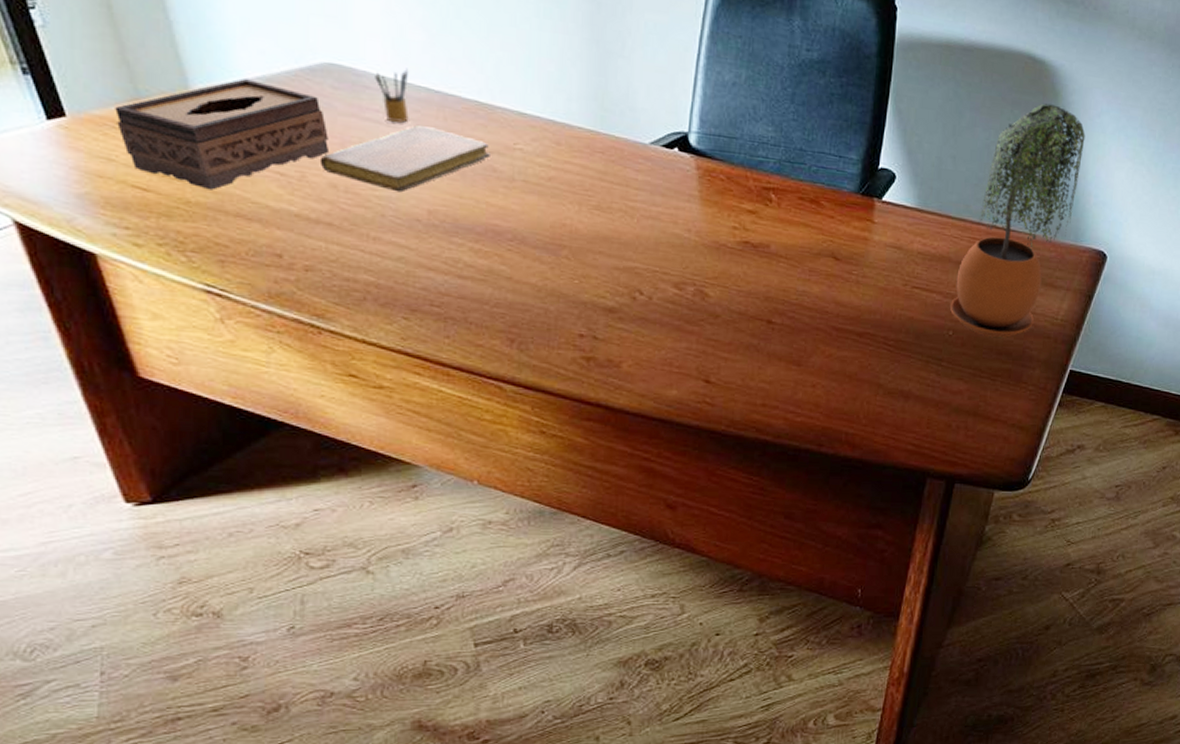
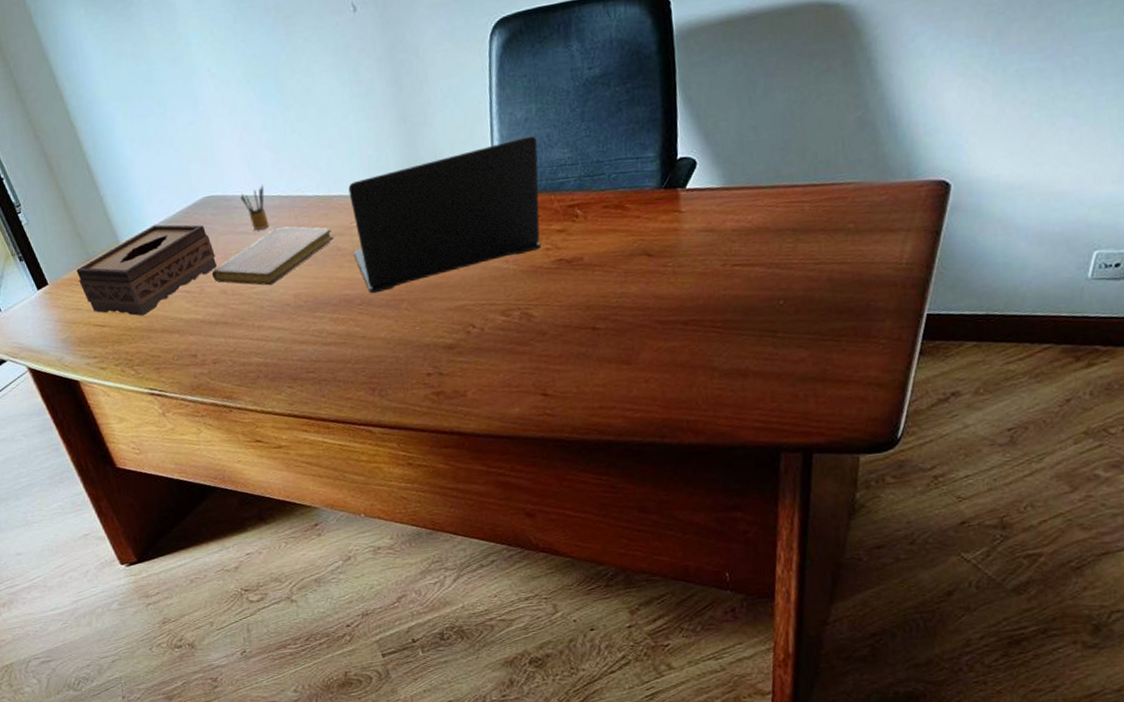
laptop: none [512,96,742,232] -> present [348,135,542,294]
potted plant: present [949,103,1085,337] -> none [775,44,901,298]

